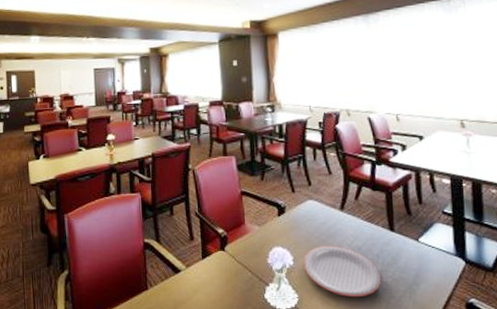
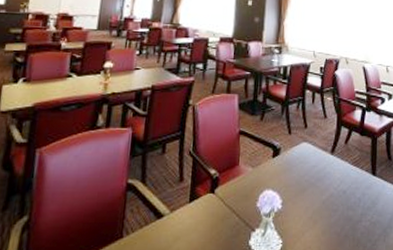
plate: present [303,245,382,298] -> none [291,188,361,242]

